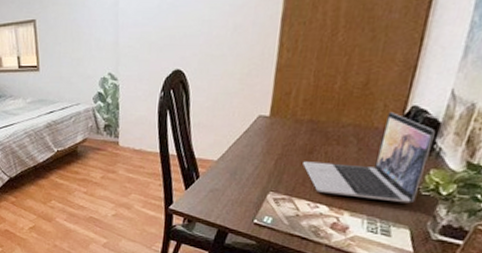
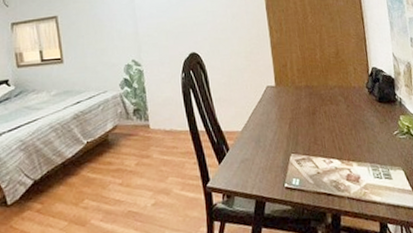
laptop: present [303,112,436,204] -> none [310,73,399,149]

